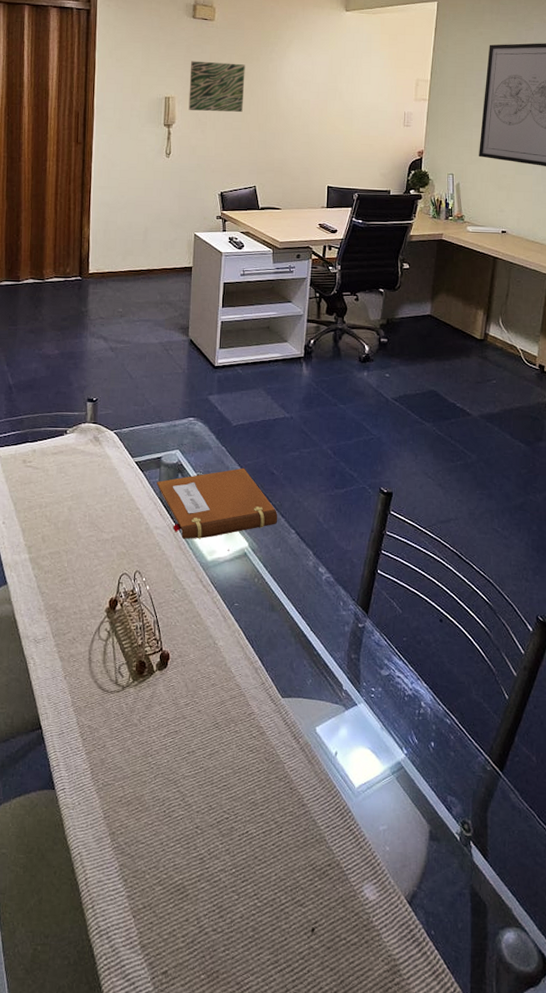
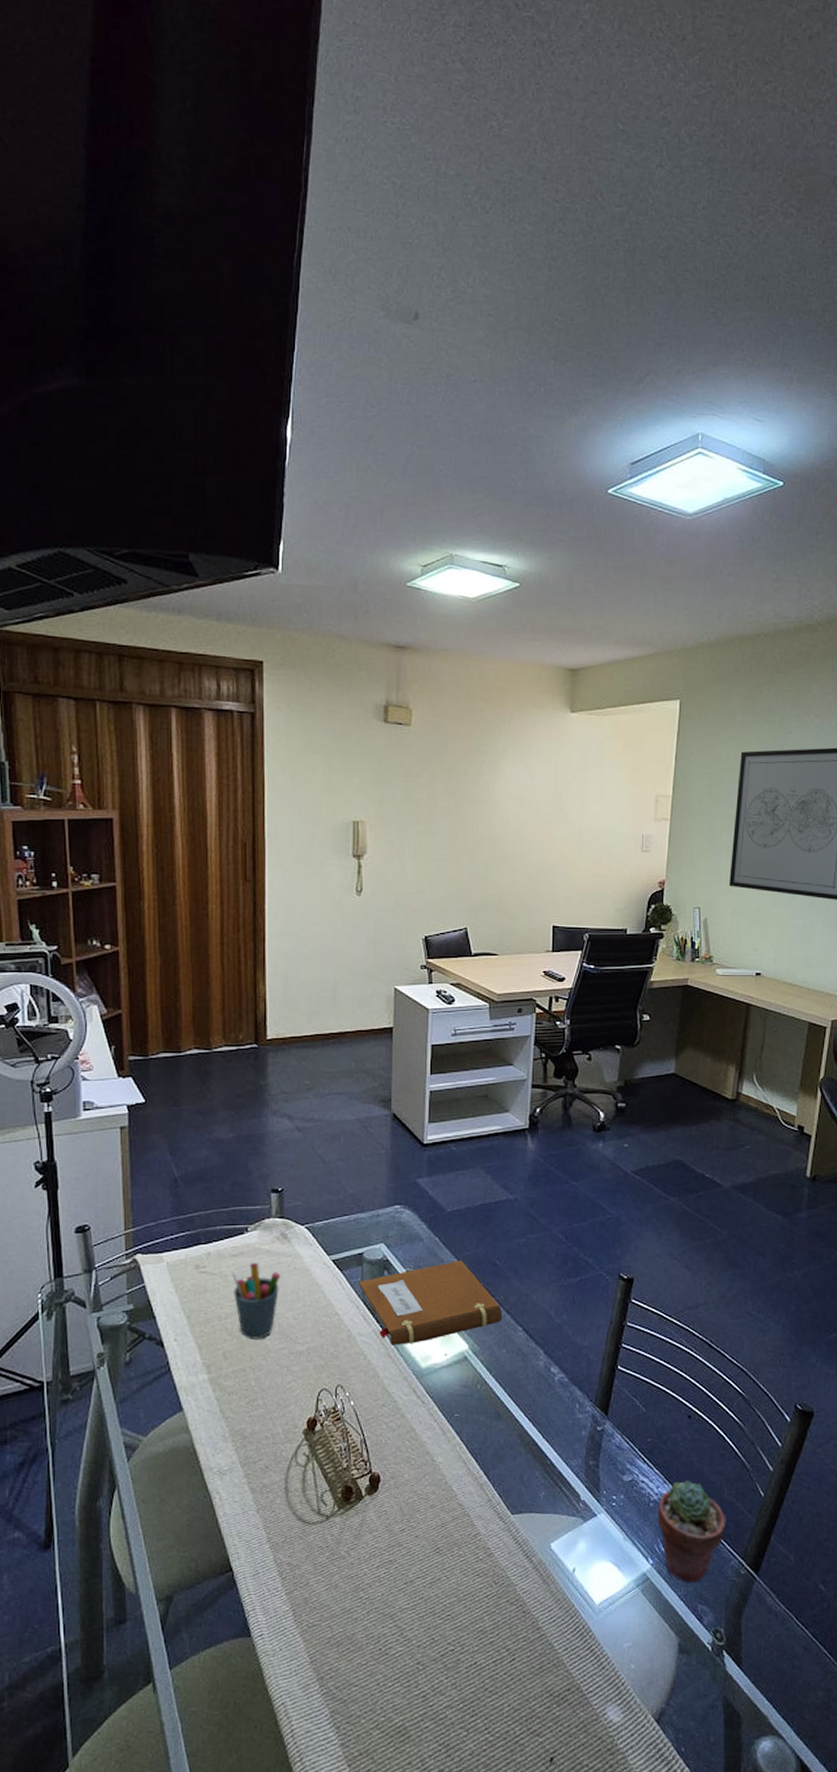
pen holder: none [52,460,92,527] -> present [231,1262,280,1339]
wall art: present [188,60,245,112] -> none [382,775,451,838]
potted succulent: none [411,678,474,774] -> present [657,1480,726,1582]

